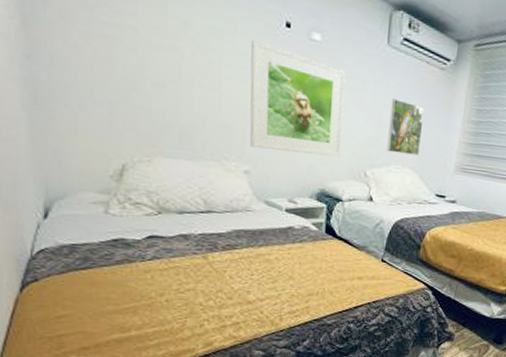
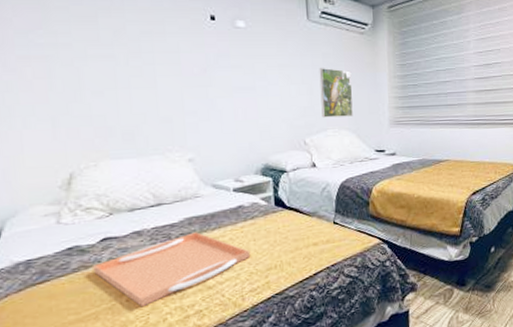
serving tray: none [136,245,294,310] -> present [93,232,251,307]
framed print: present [250,41,346,157] -> none [181,37,278,137]

